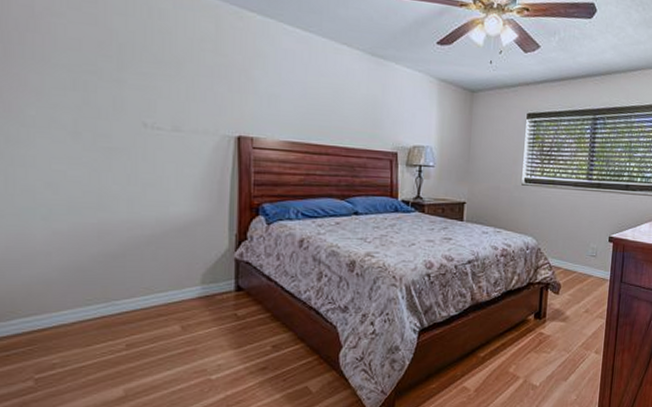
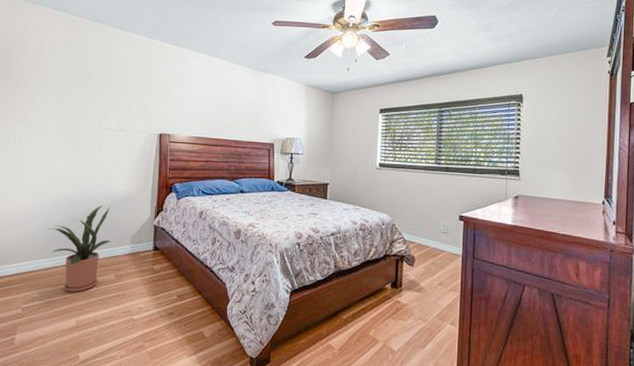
house plant: none [65,234,172,352] -> present [46,205,111,293]

